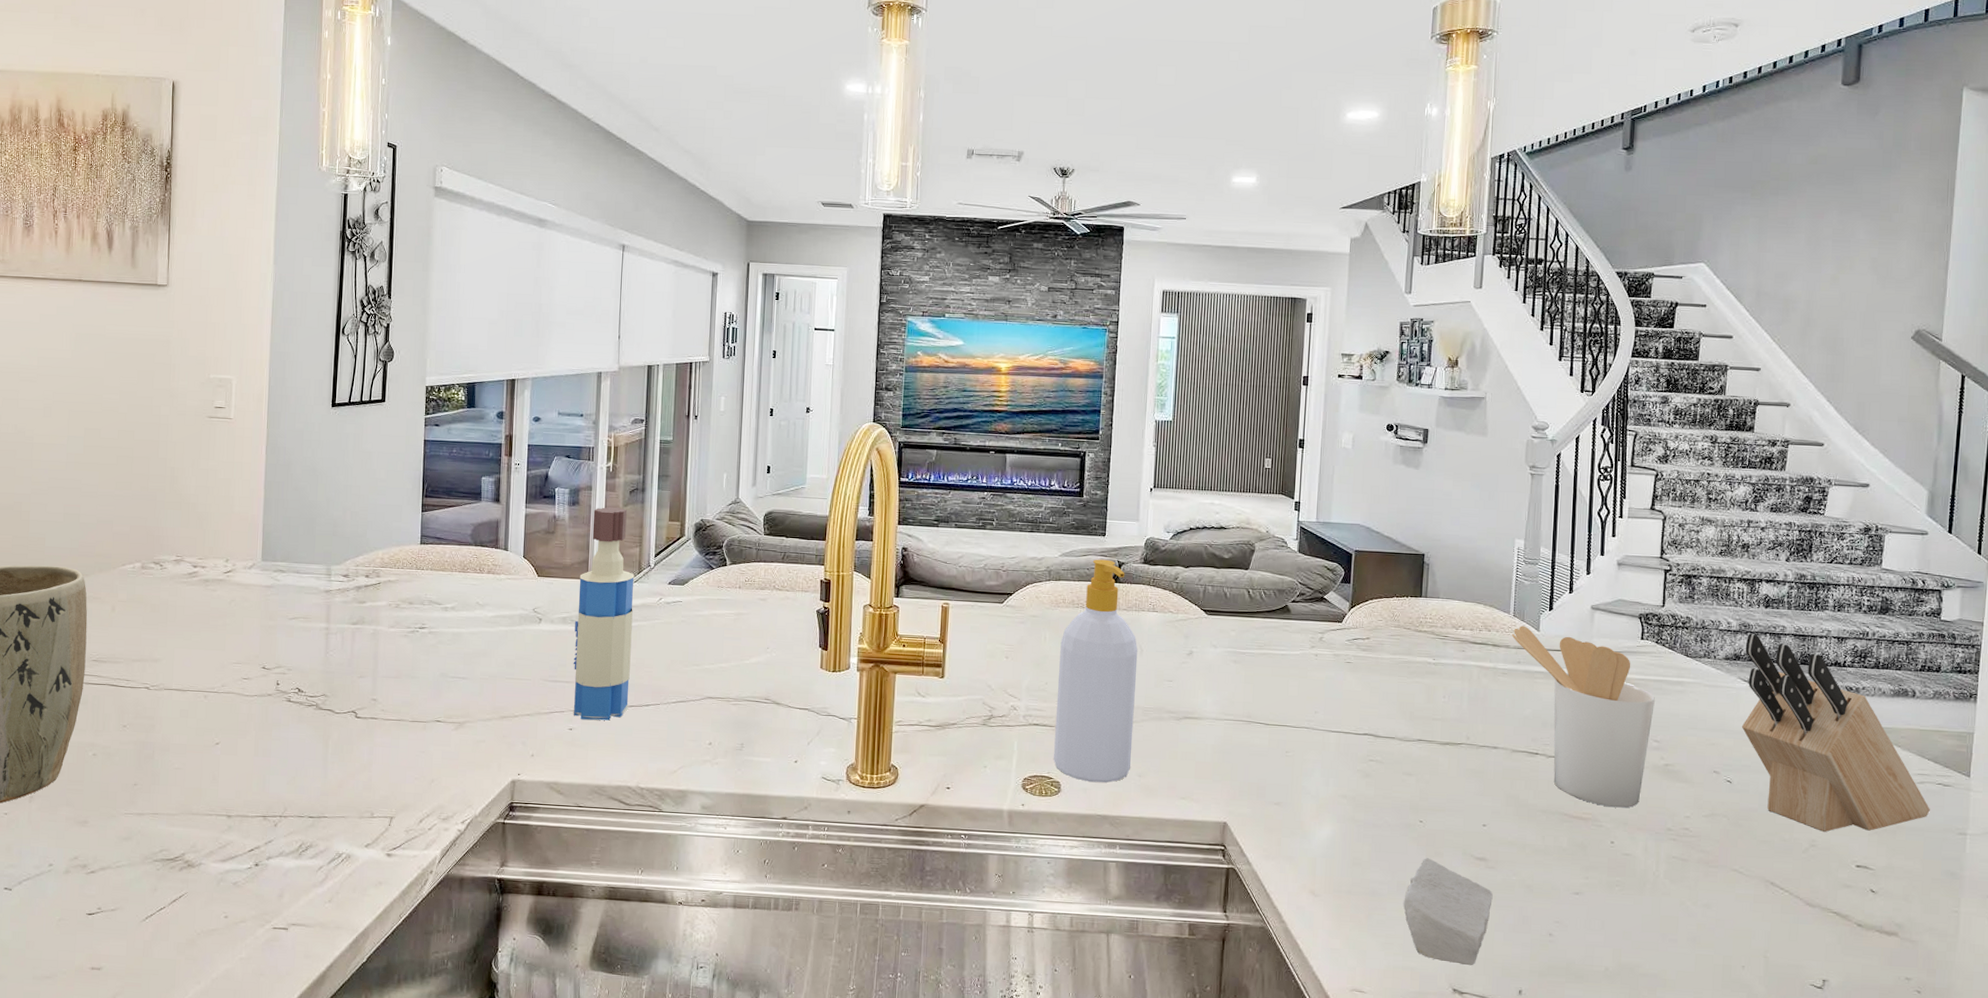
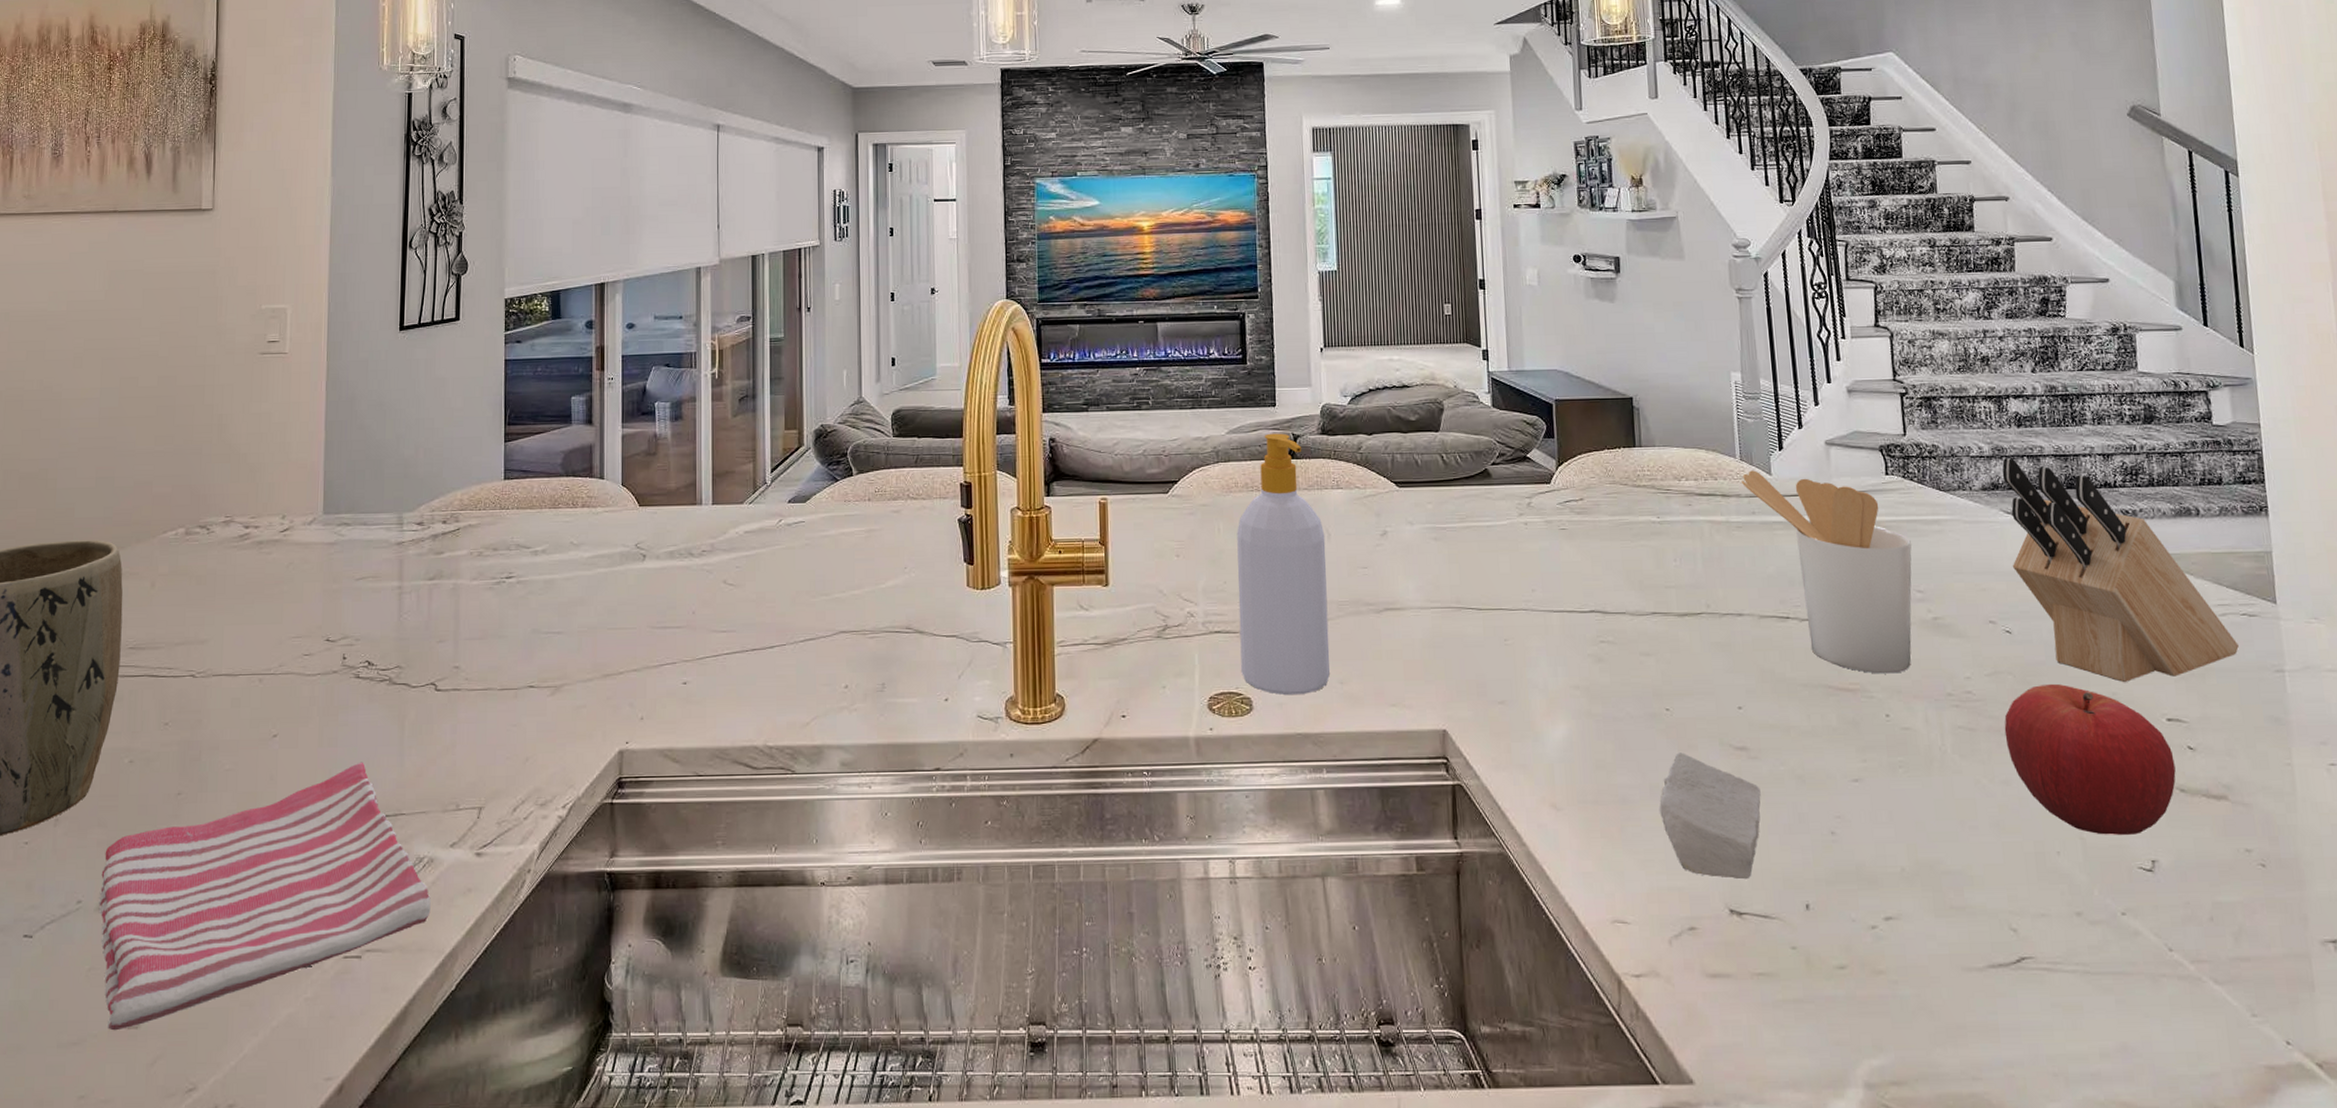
dish towel: none [67,771,348,970] -> present [99,761,431,1031]
tequila bottle: present [573,507,635,721] -> none [684,418,750,670]
fruit: none [1712,827,1857,958] -> present [2004,683,2176,835]

